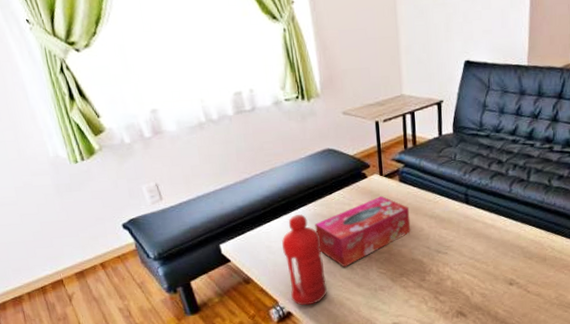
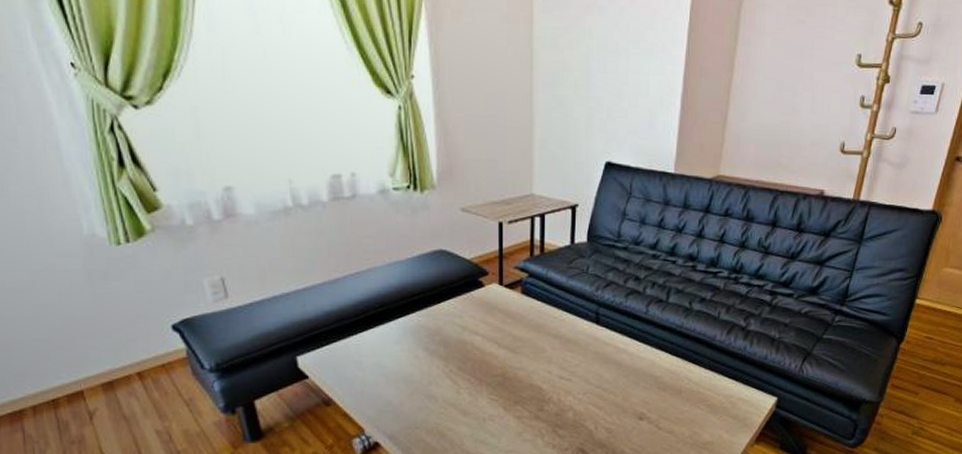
water bottle: present [282,214,327,306] -> none [375,325,425,436]
tissue box: present [315,196,411,268] -> none [417,310,531,391]

